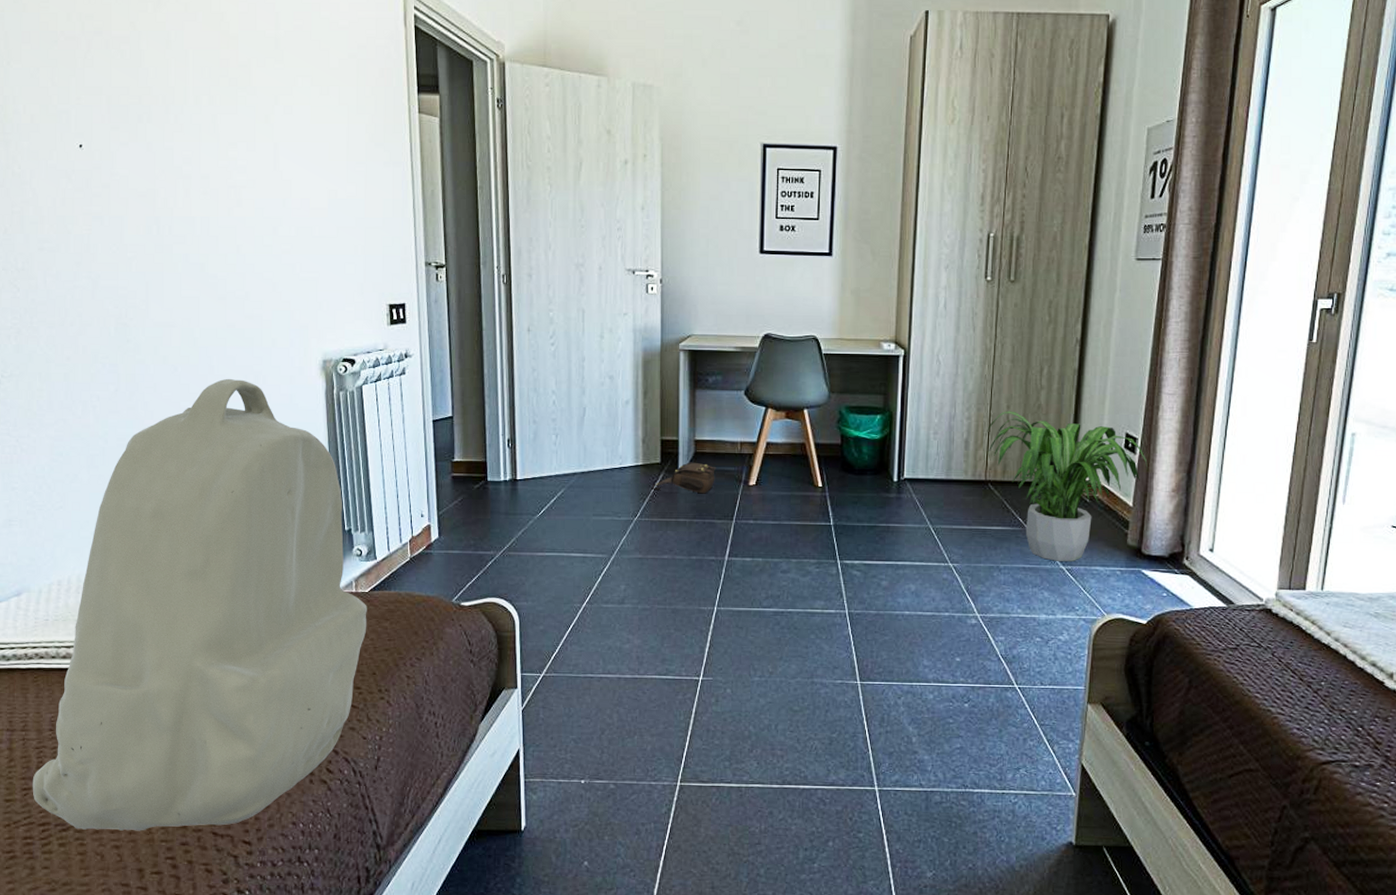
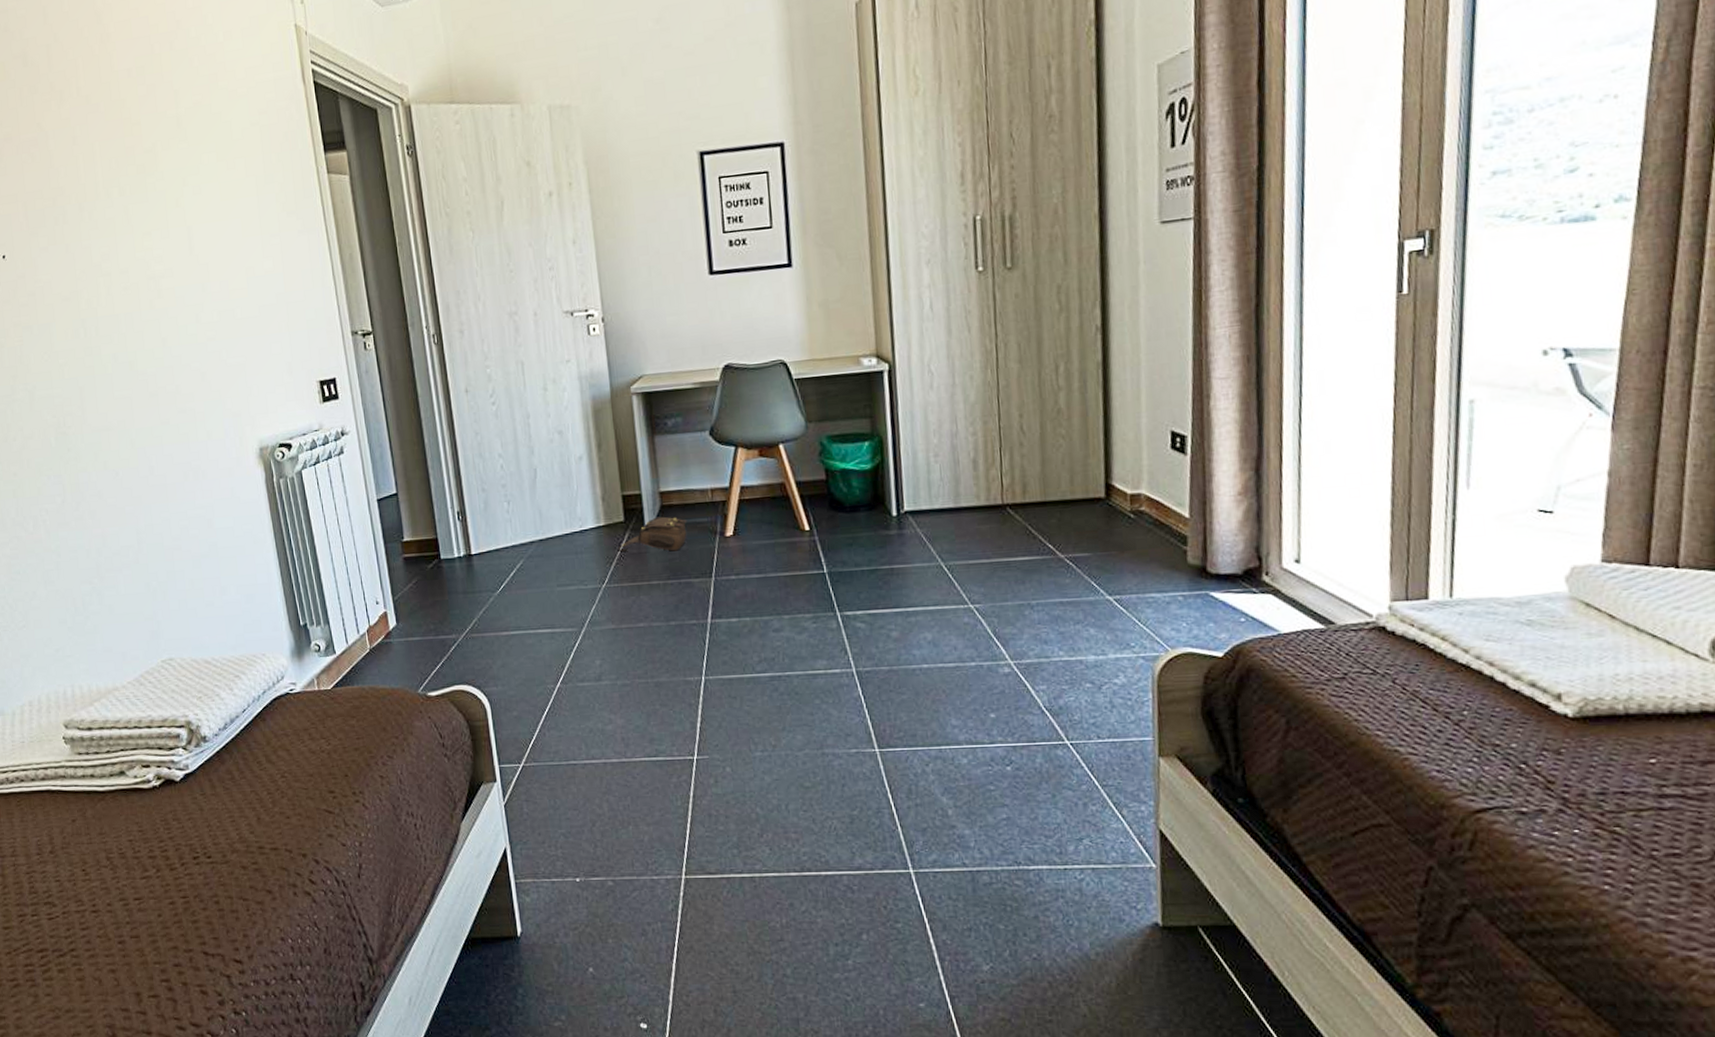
backpack: present [32,378,367,831] -> none [26,477,334,954]
potted plant: present [985,411,1148,561] -> none [996,420,1203,591]

